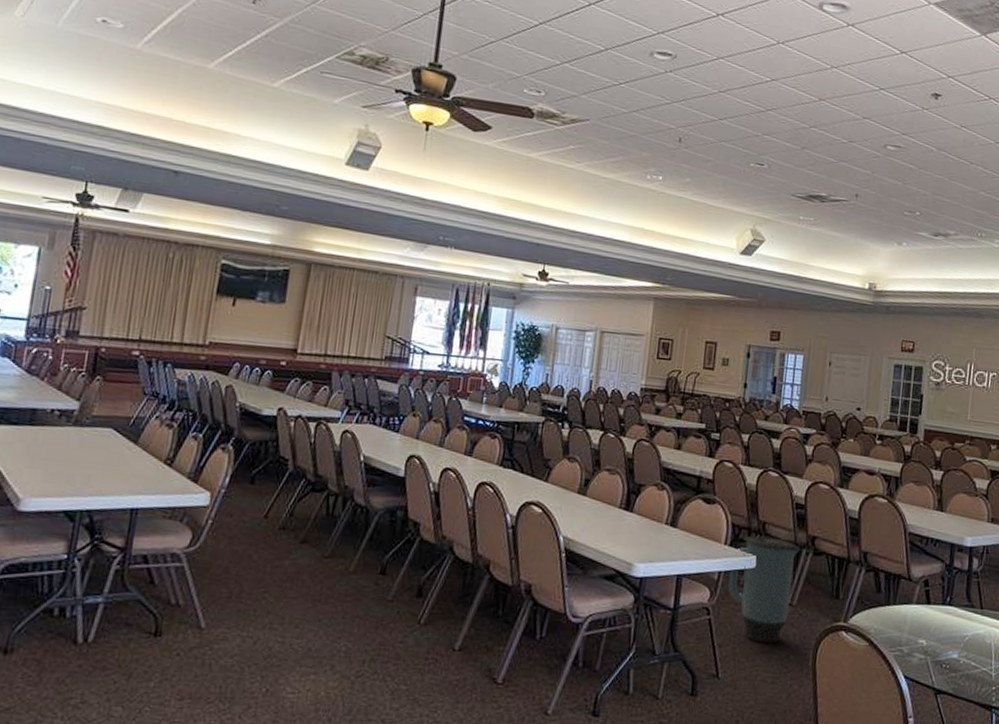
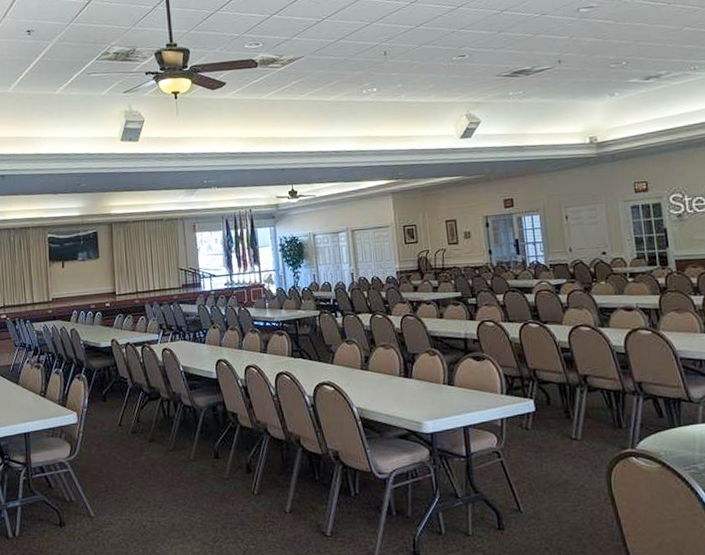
trash can: present [728,536,801,644] -> none [511,381,575,477]

